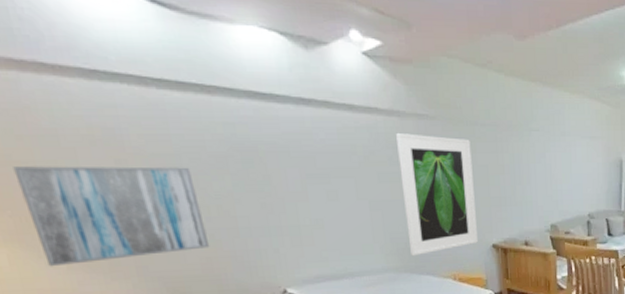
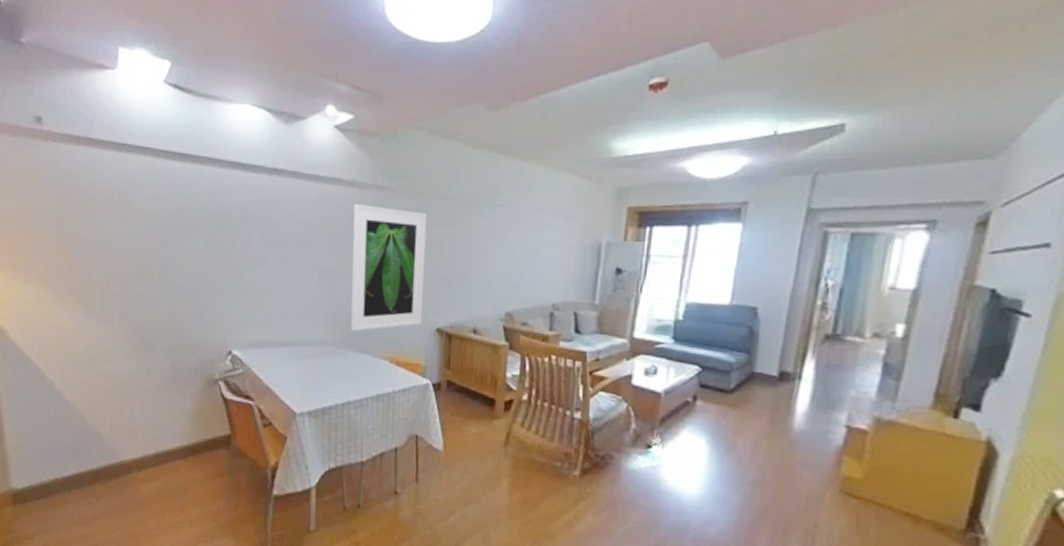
wall art: present [13,166,210,267] -> none [55,221,178,307]

